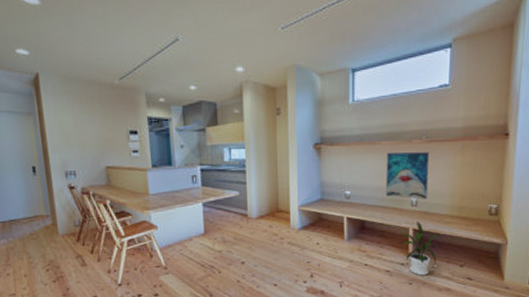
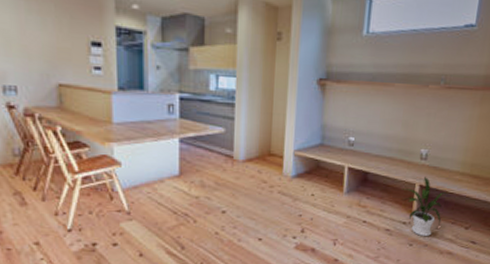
wall art: present [385,152,430,199] -> none [393,97,447,153]

